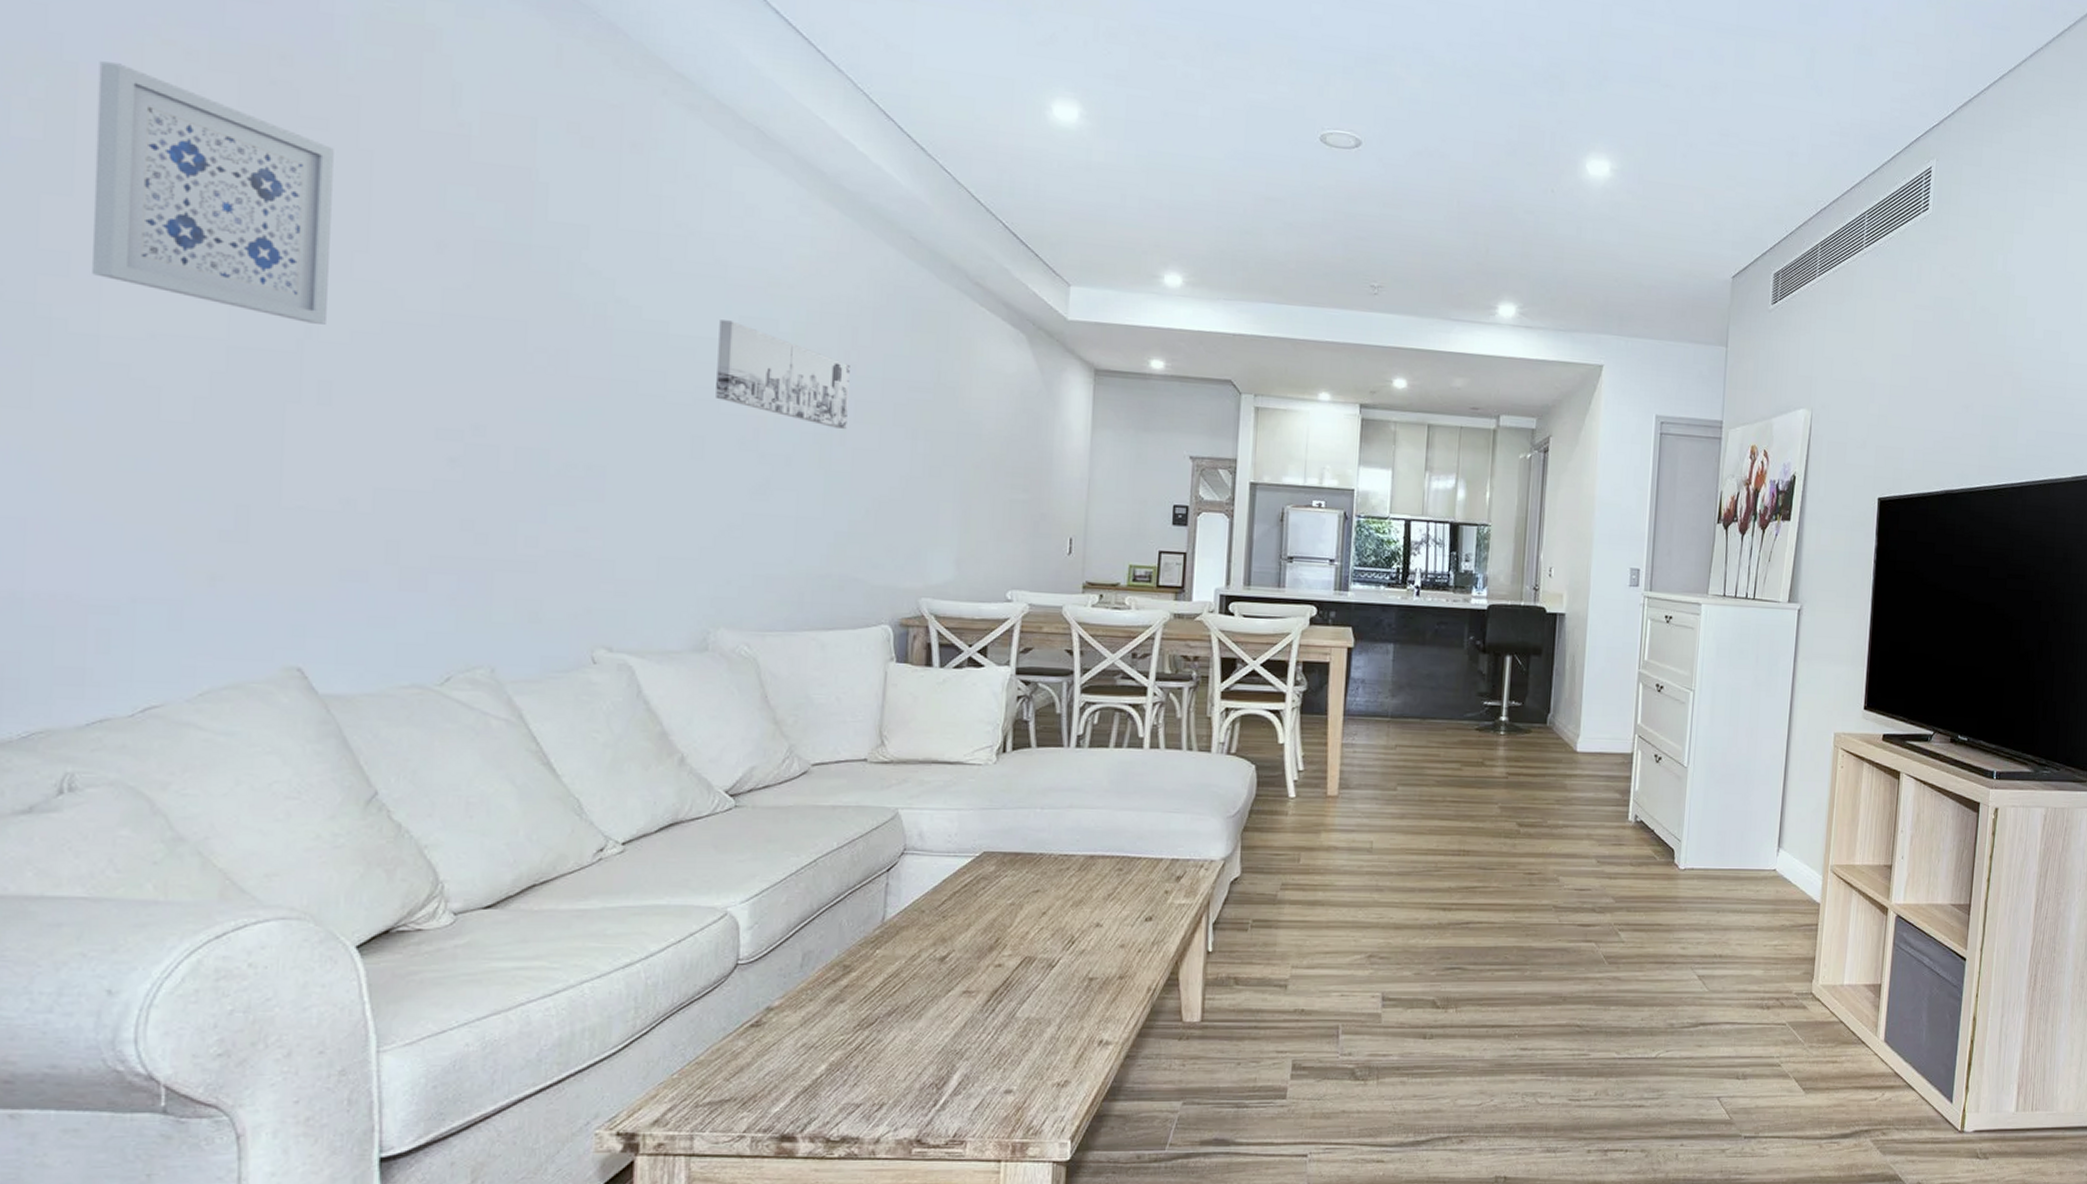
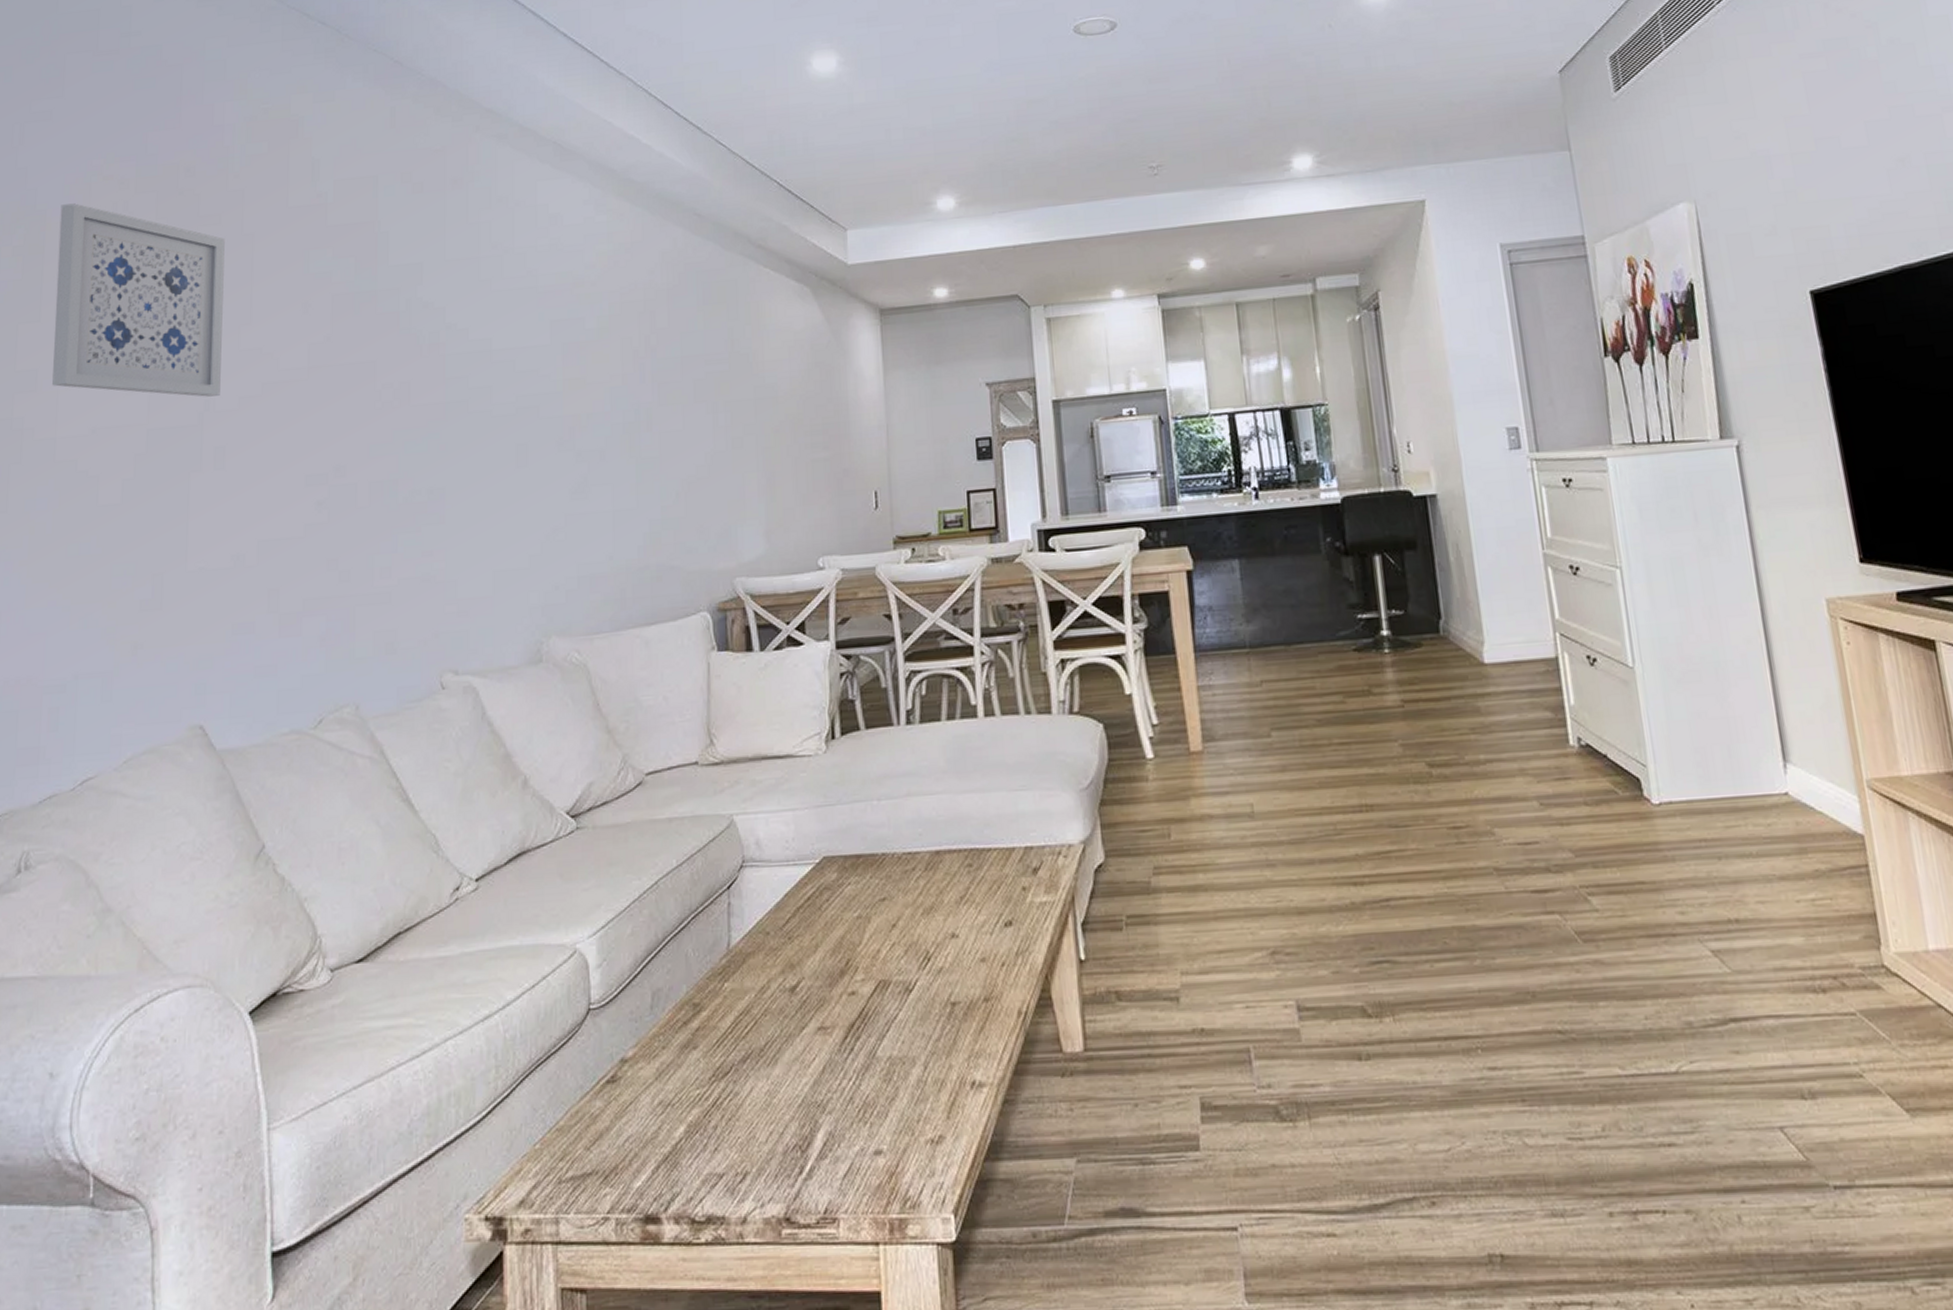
wall art: present [716,320,850,430] -> none [534,326,652,415]

